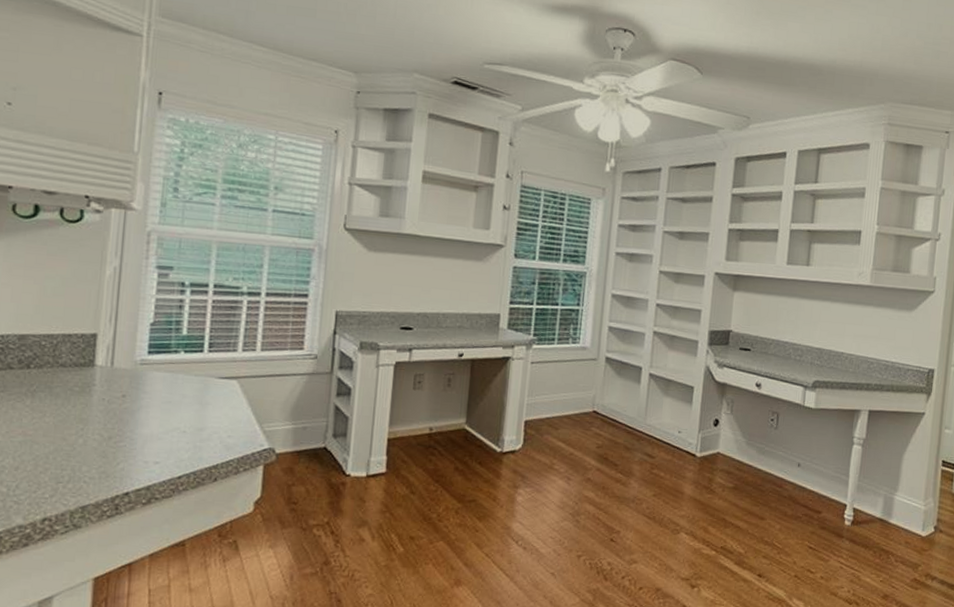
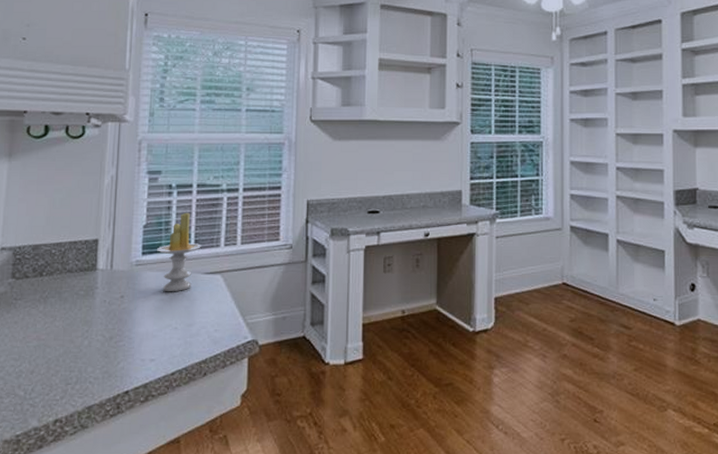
candle: none [165,313,217,395] -> present [157,212,202,292]

